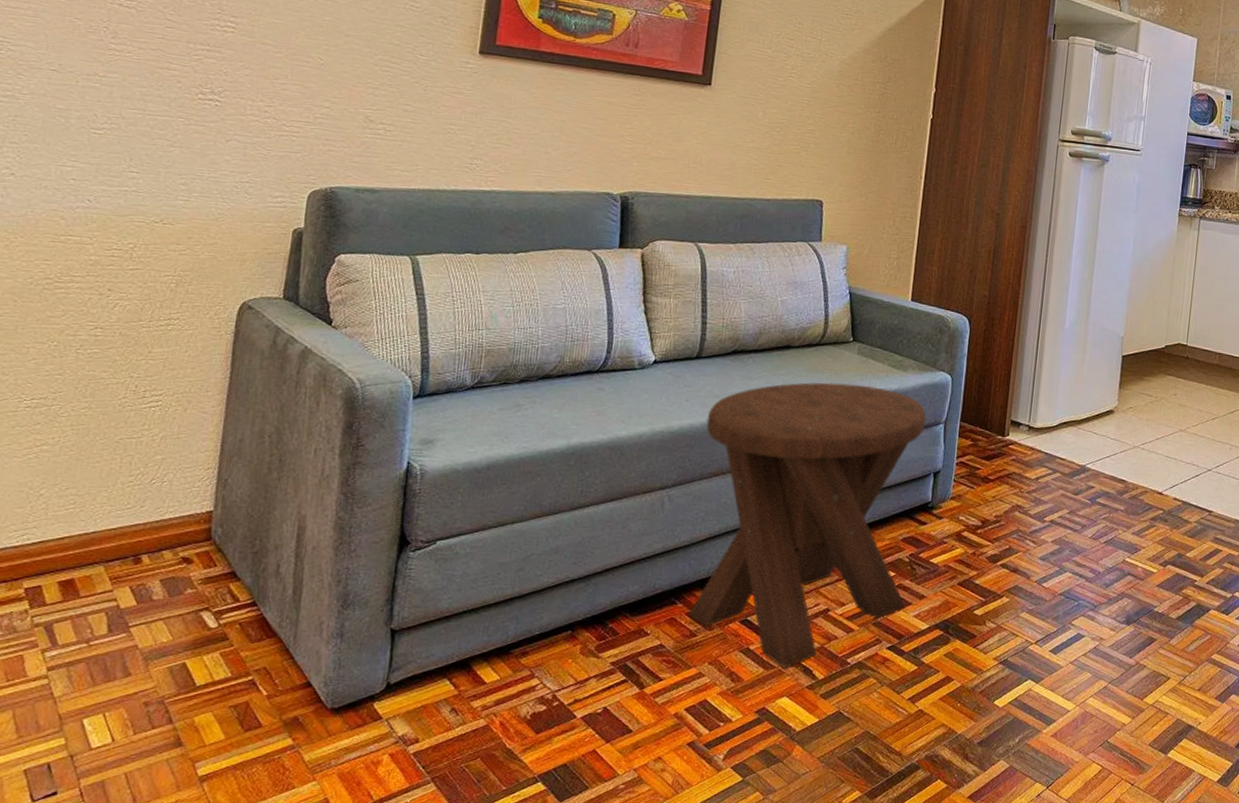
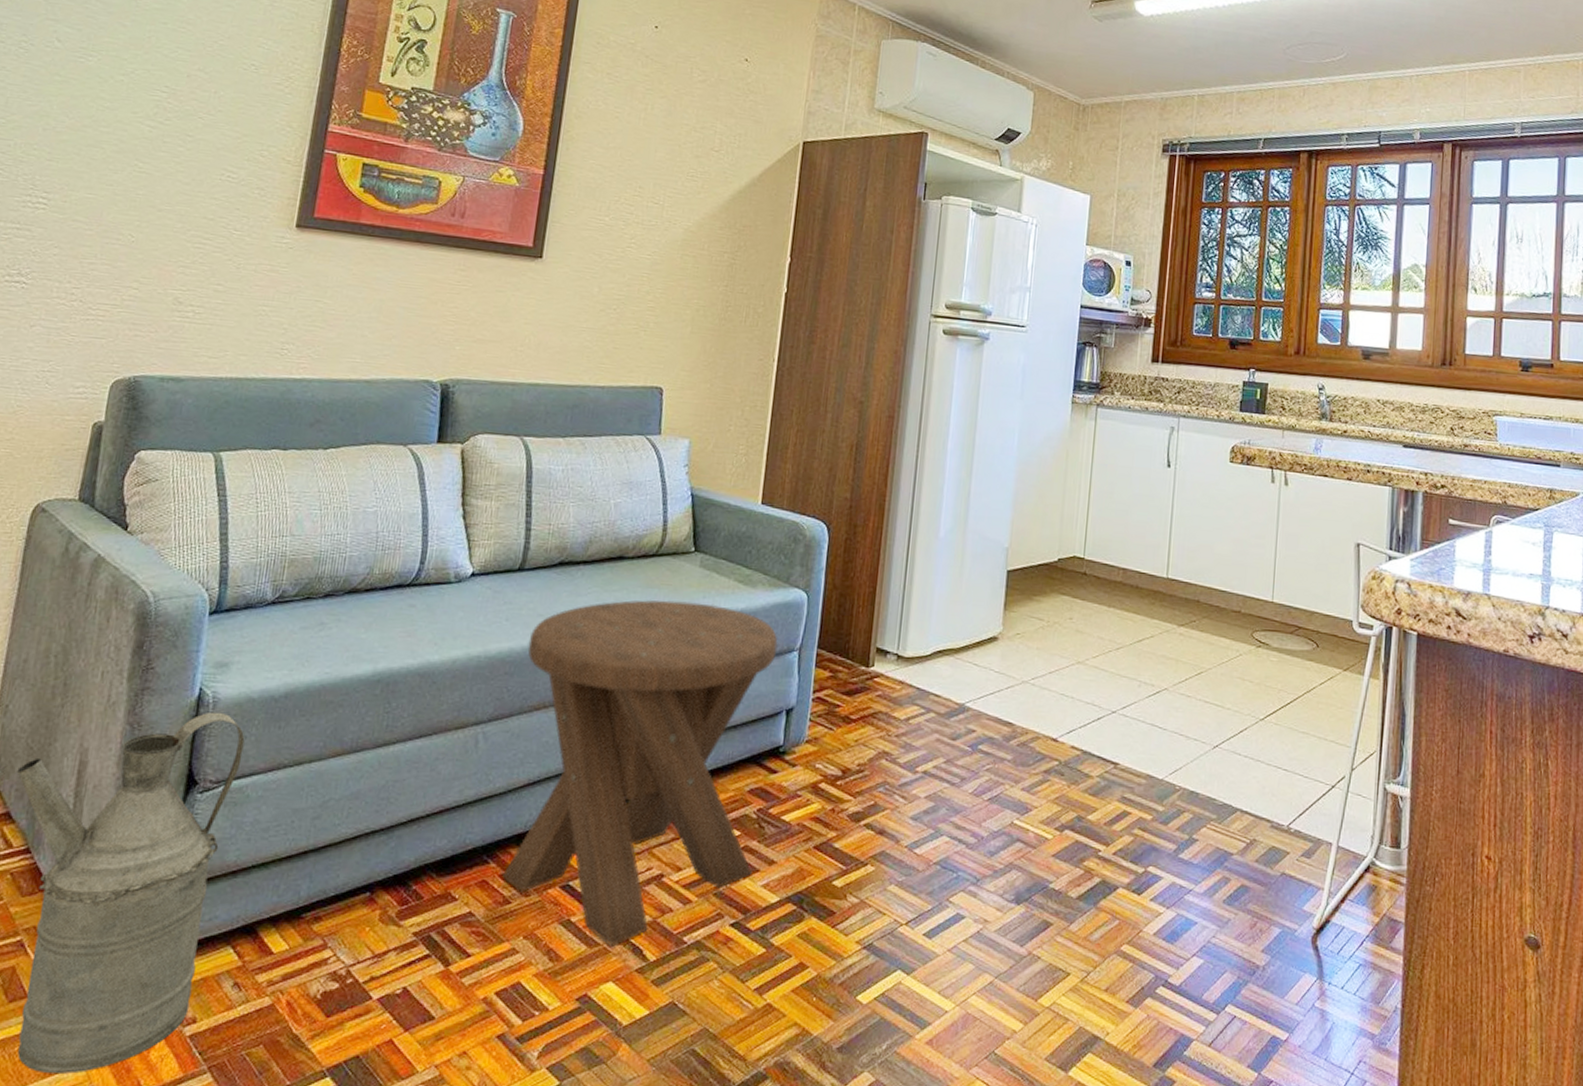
watering can: none [239,482,452,788] -> present [17,712,245,1074]

